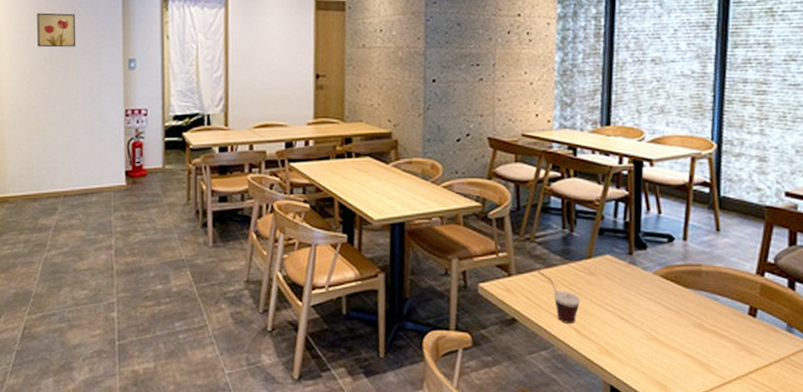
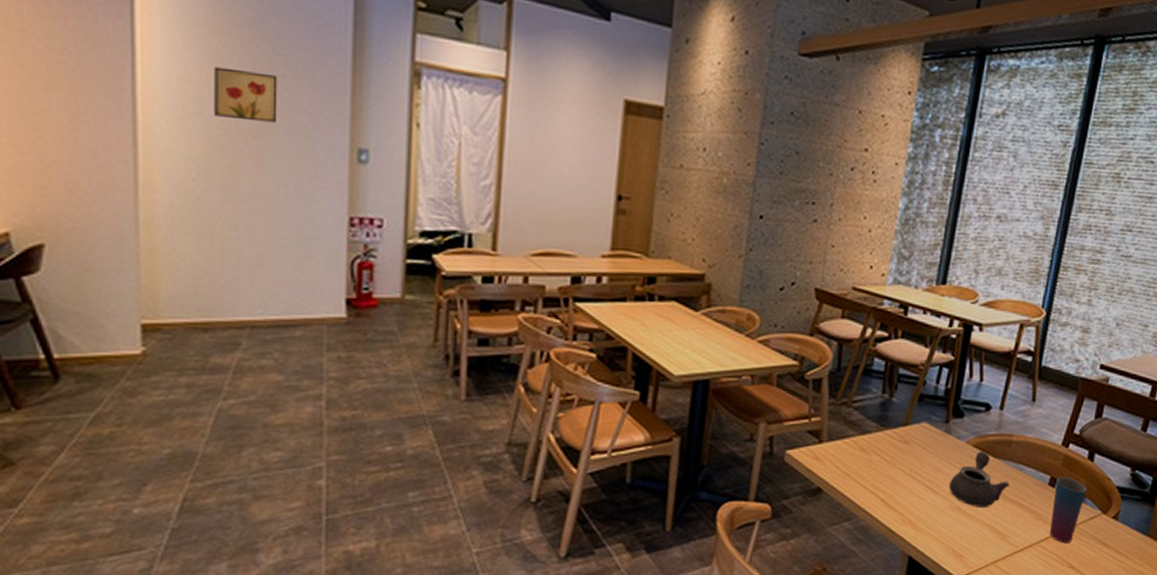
cup: present [537,270,580,325] -> none [850,437,890,495]
teapot: none [642,282,706,338] -> present [949,451,1010,508]
cup: none [757,306,793,376] -> present [1050,476,1087,543]

